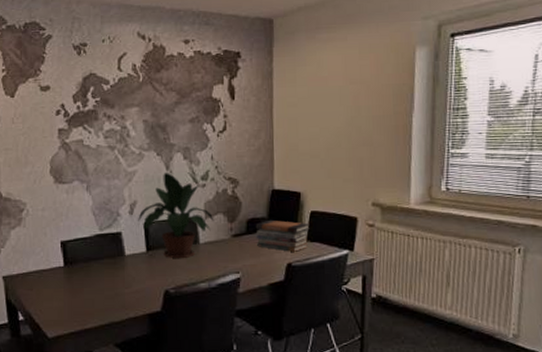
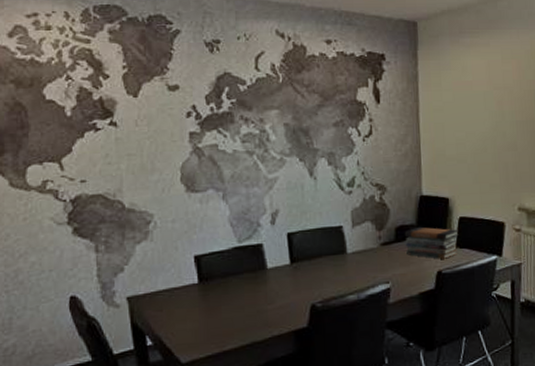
potted plant: present [138,172,214,258] -> none [280,178,362,270]

